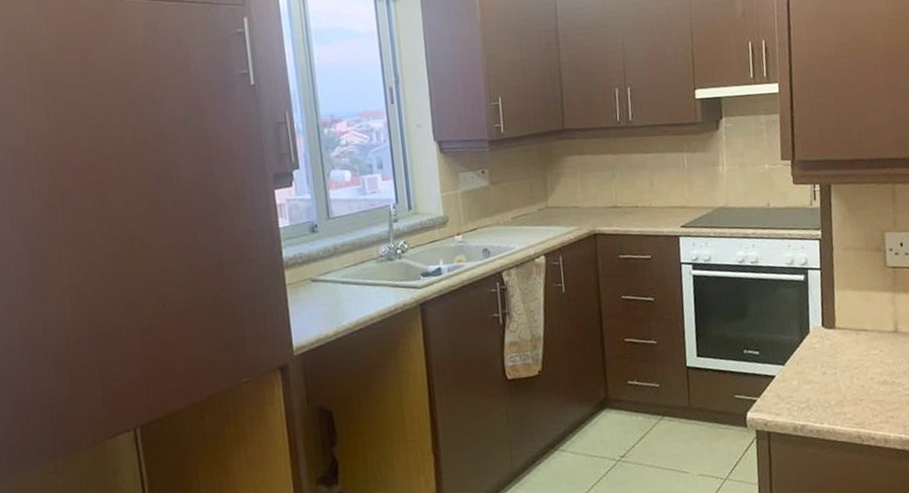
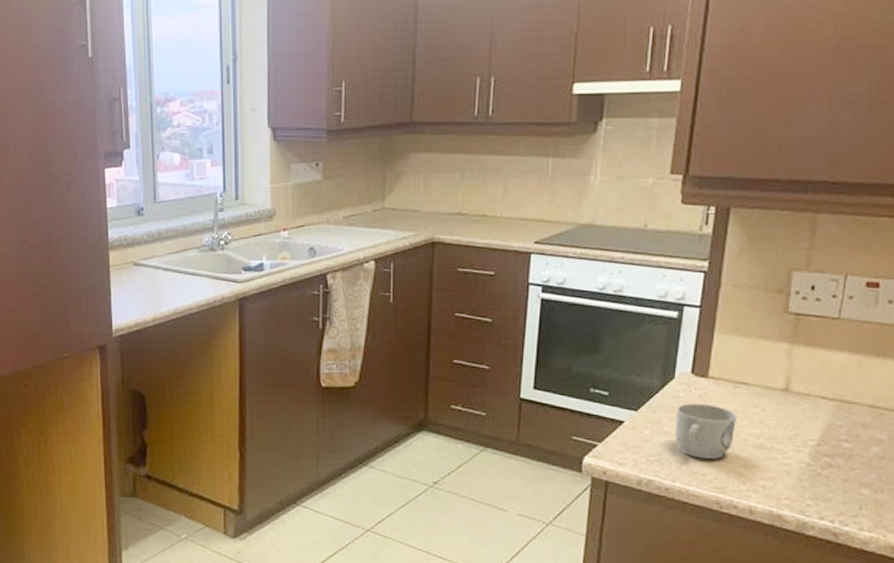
mug: none [815,351,863,400] -> present [675,403,736,459]

